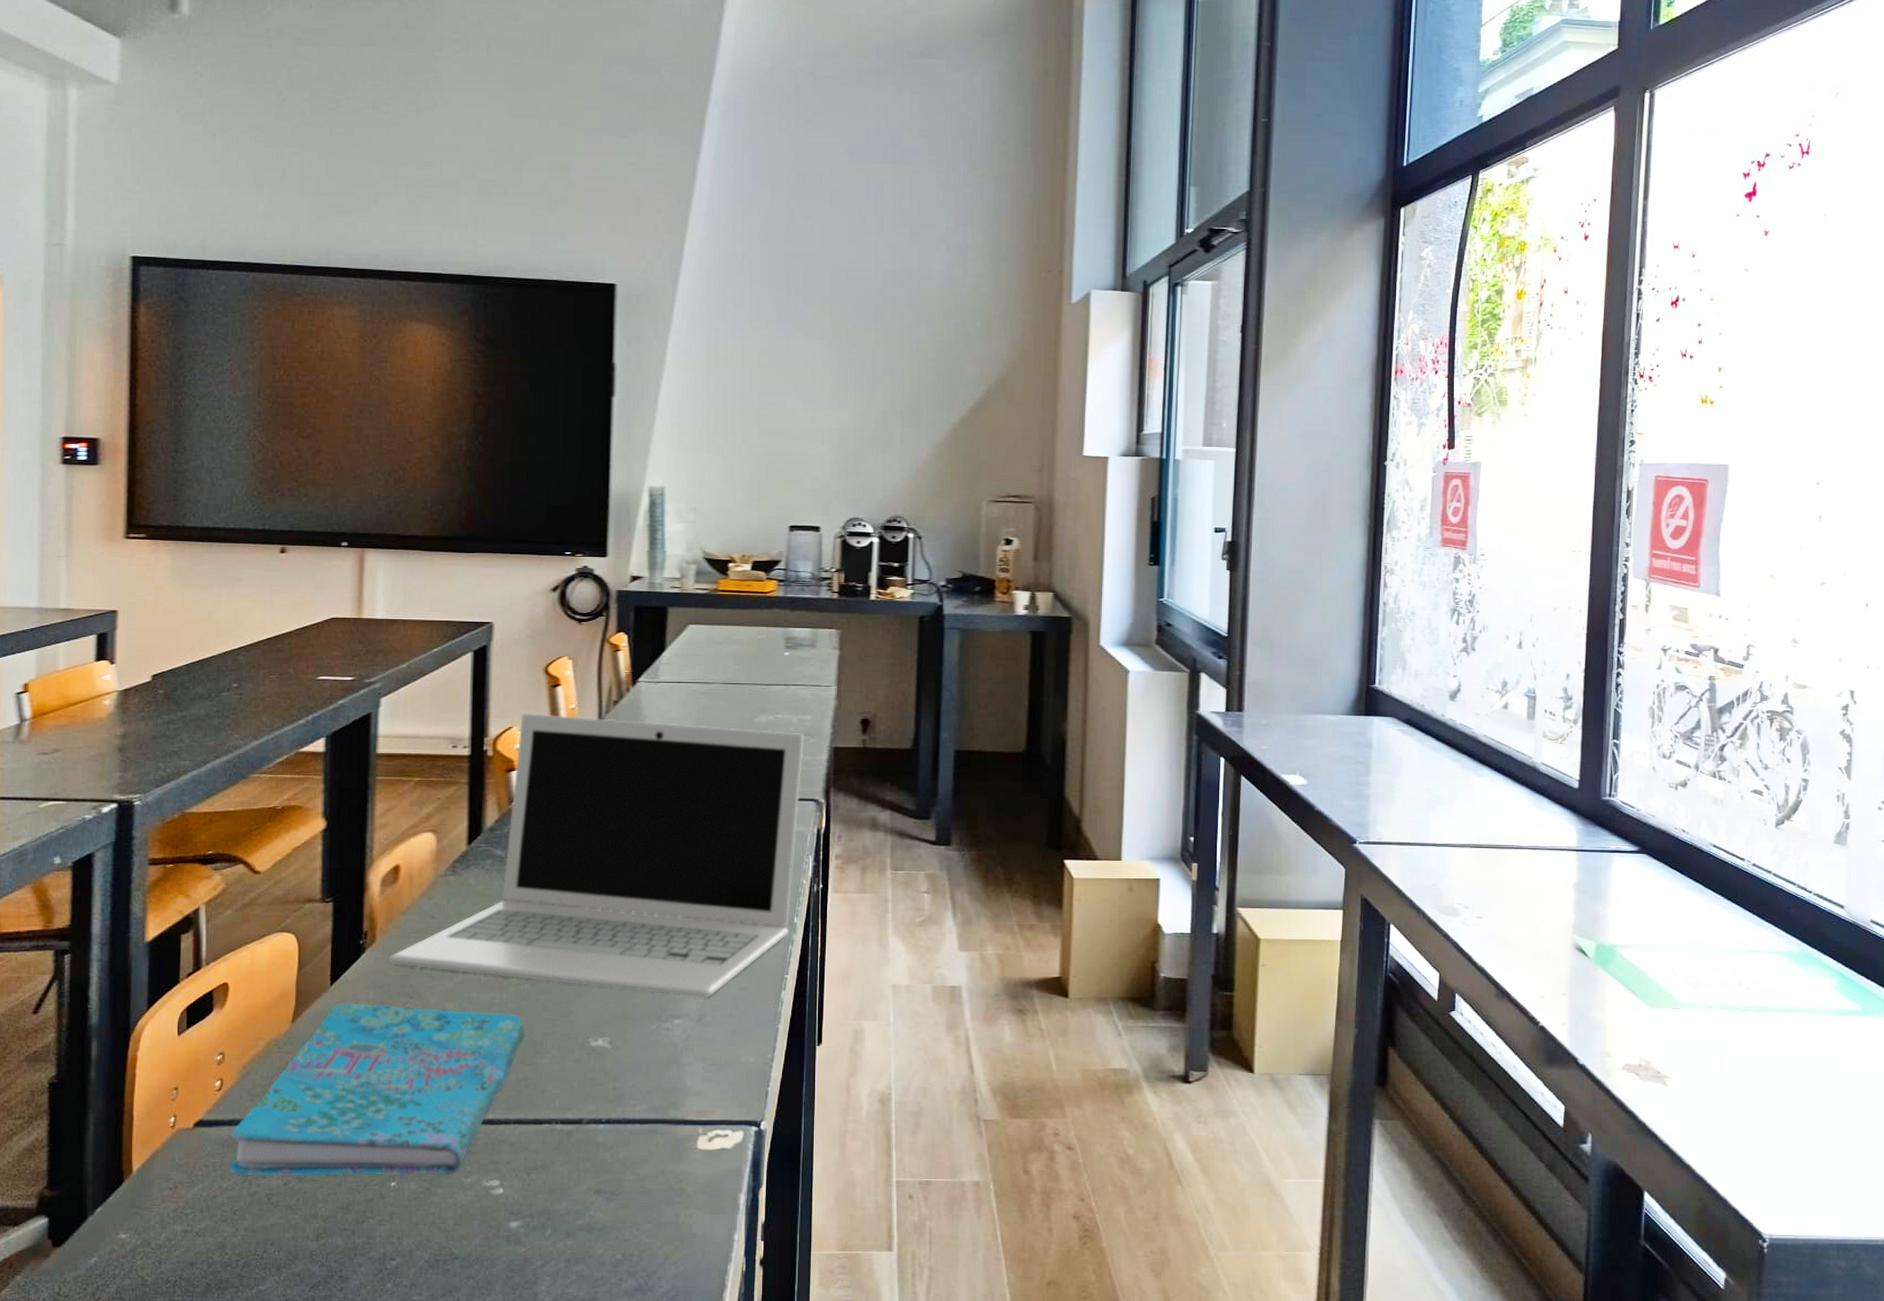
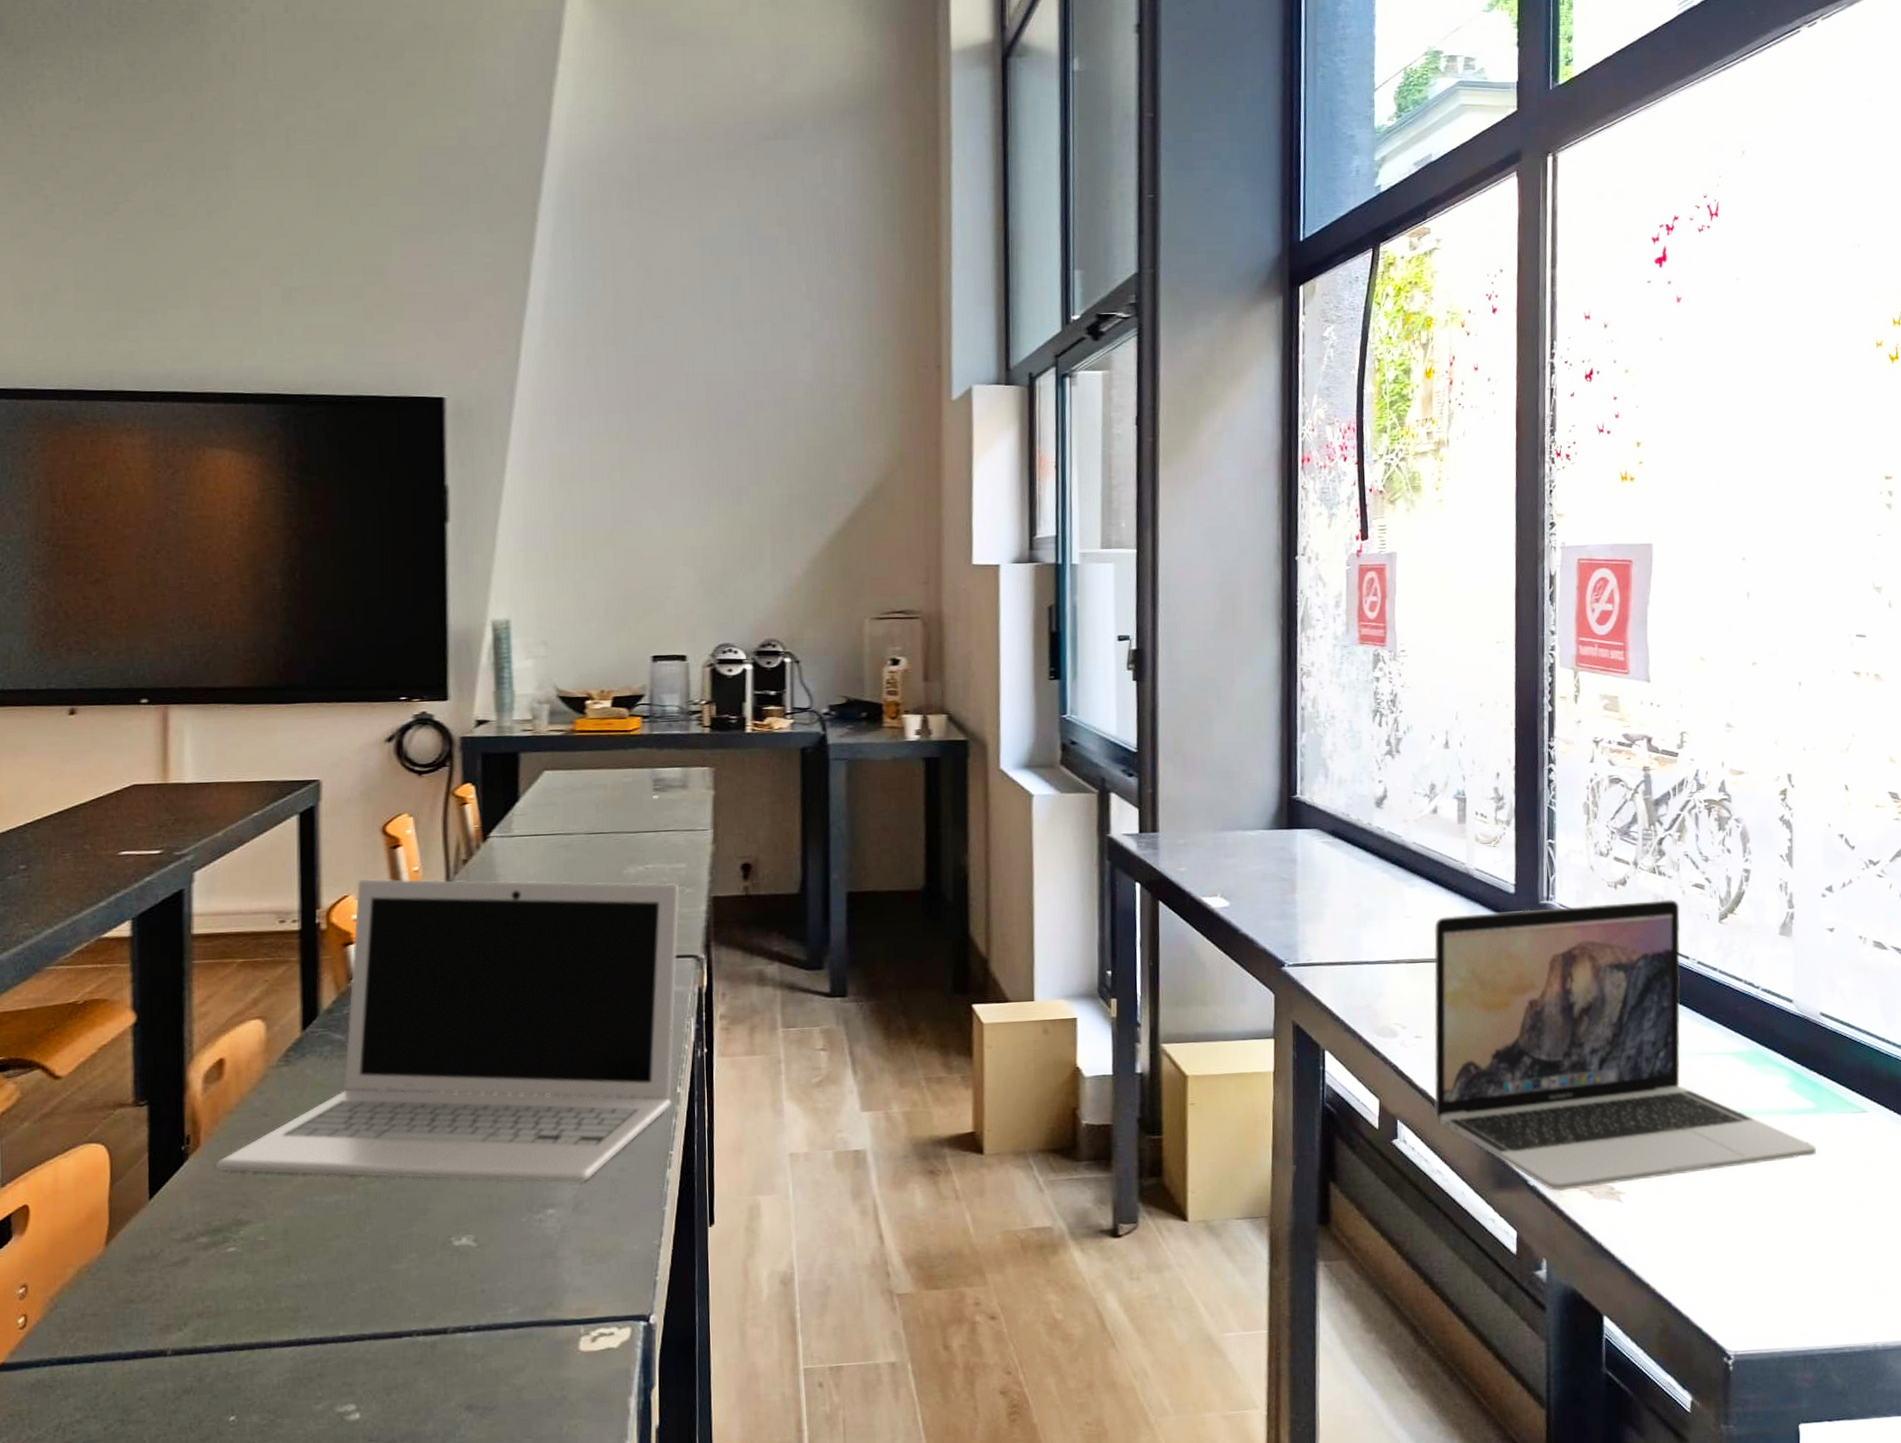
cover: present [229,1003,526,1176] -> none [38,1215,379,1424]
laptop: none [1491,802,1860,1071] -> present [1434,899,1816,1191]

